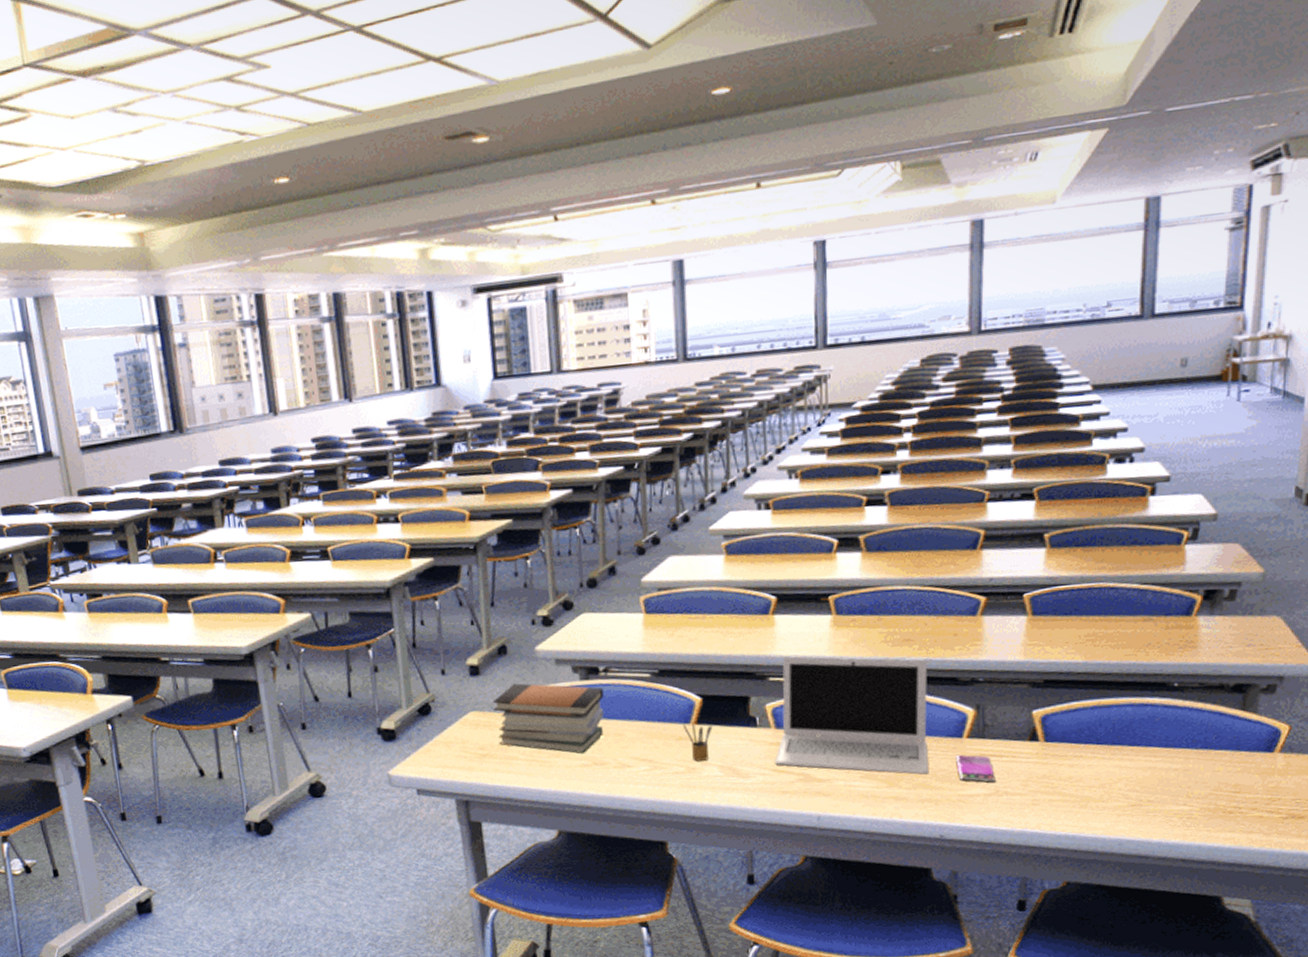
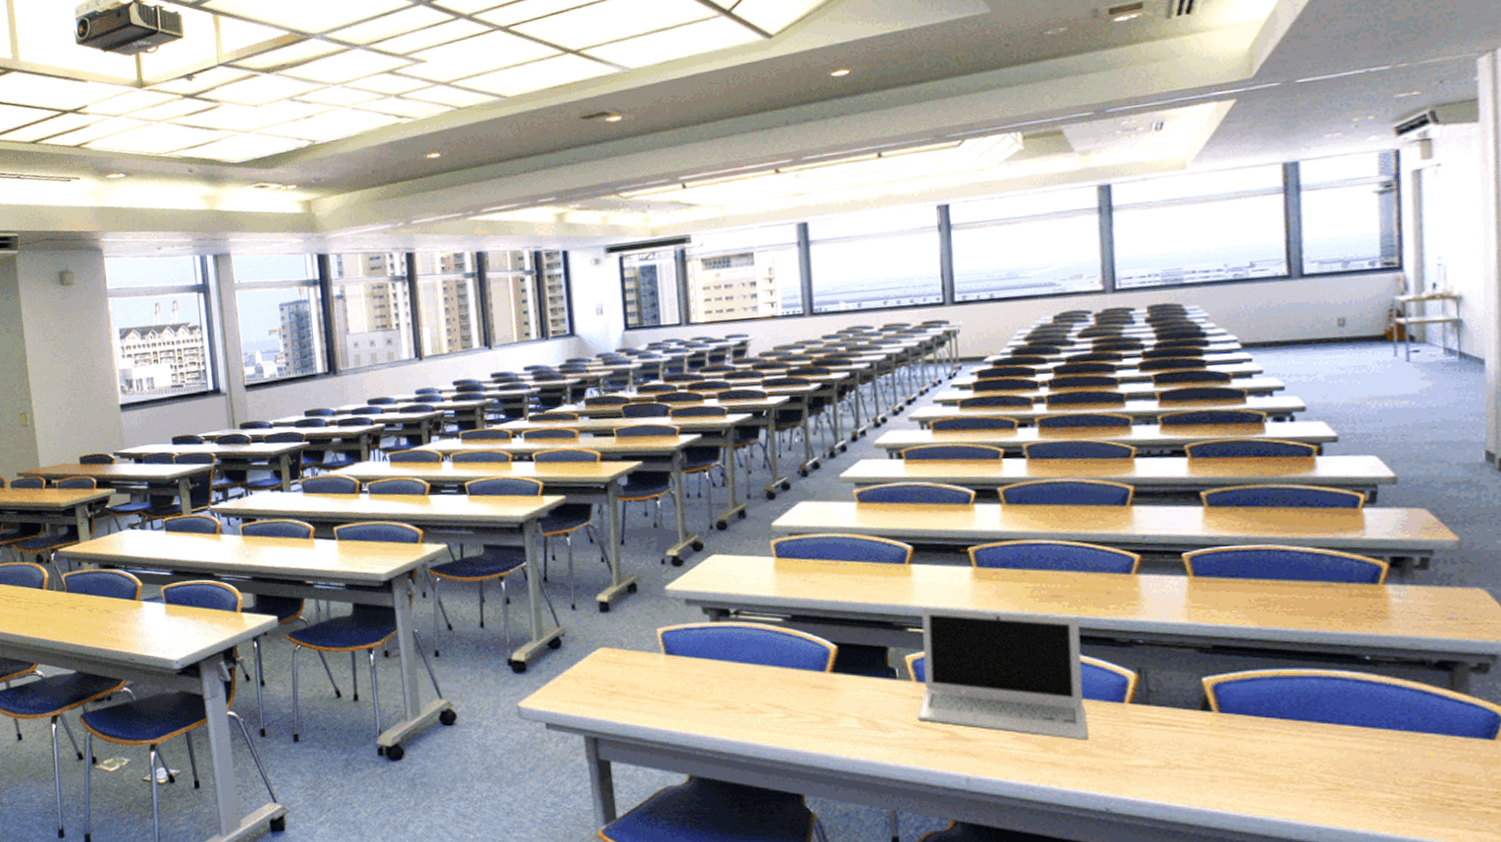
book stack: present [492,683,605,754] -> none [622,622,736,697]
pencil box: present [682,722,713,761] -> none [817,670,849,711]
smartphone: present [956,755,995,784] -> none [1118,722,1165,755]

